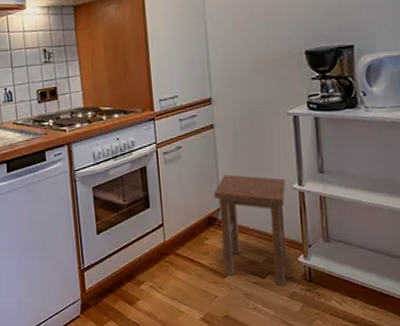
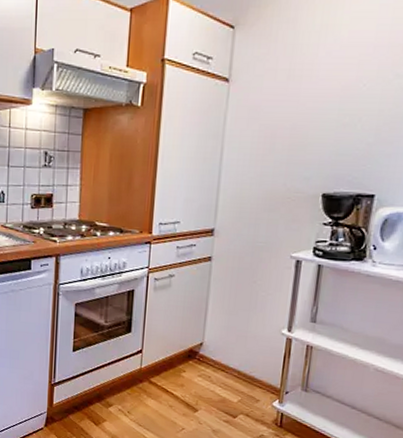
stool: present [214,174,288,287] -> none [196,310,276,429]

